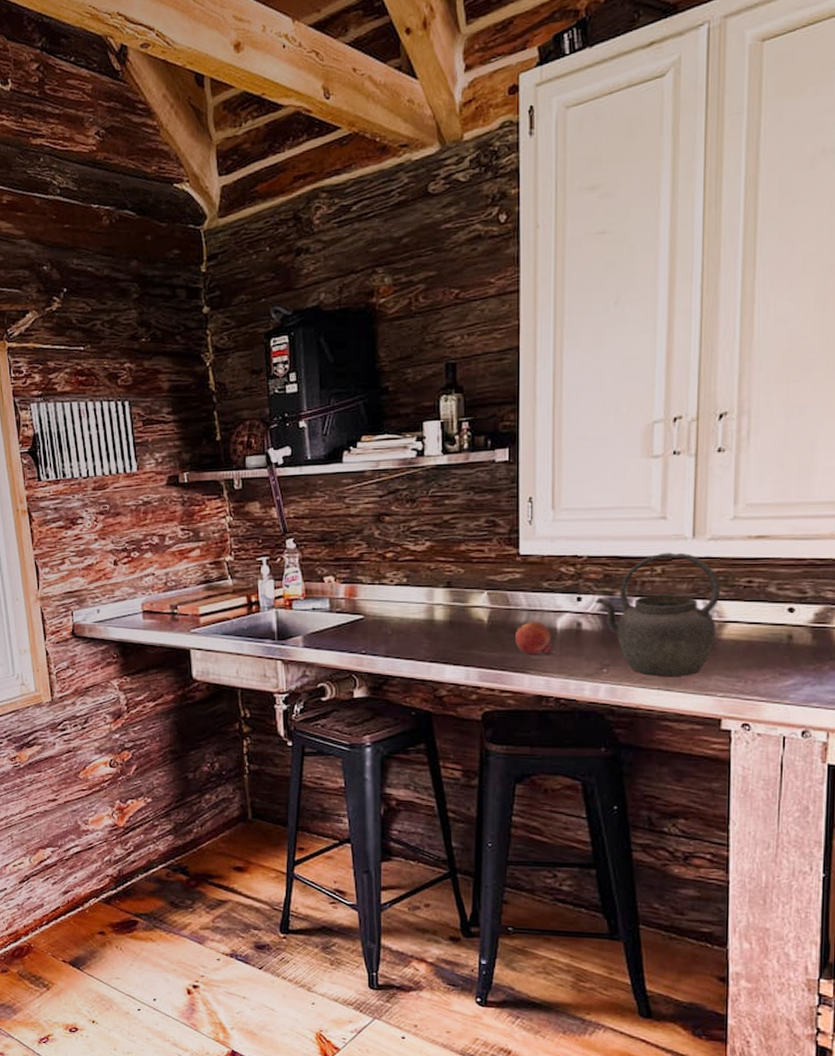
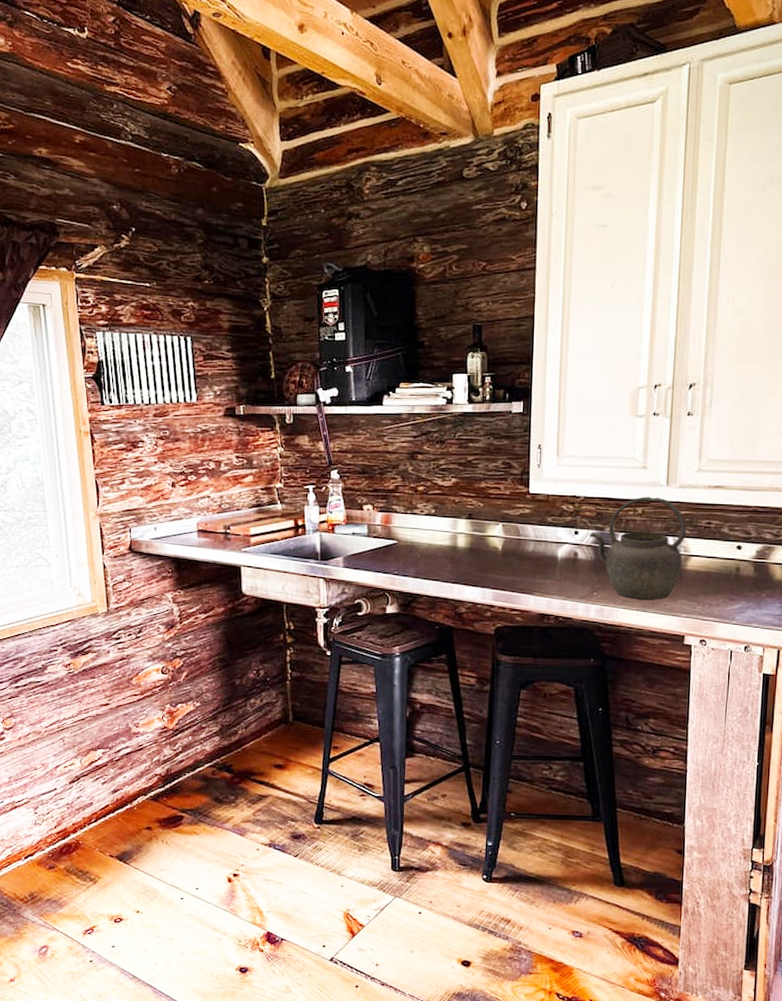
fruit: present [516,622,554,655] -> none [524,551,555,580]

